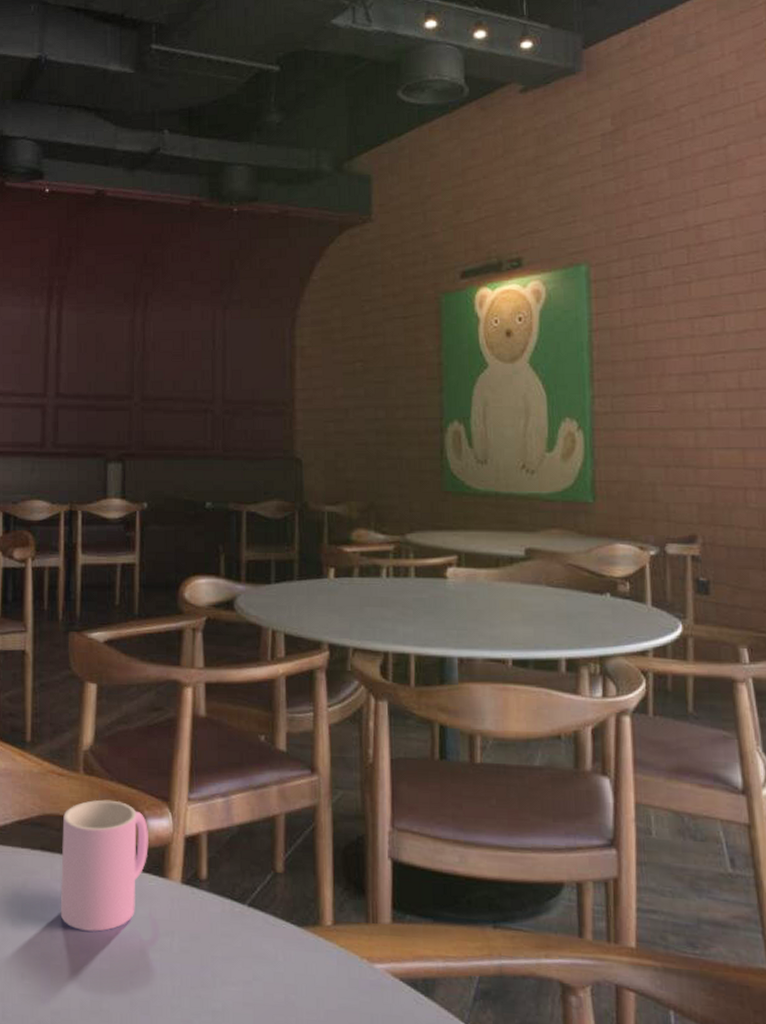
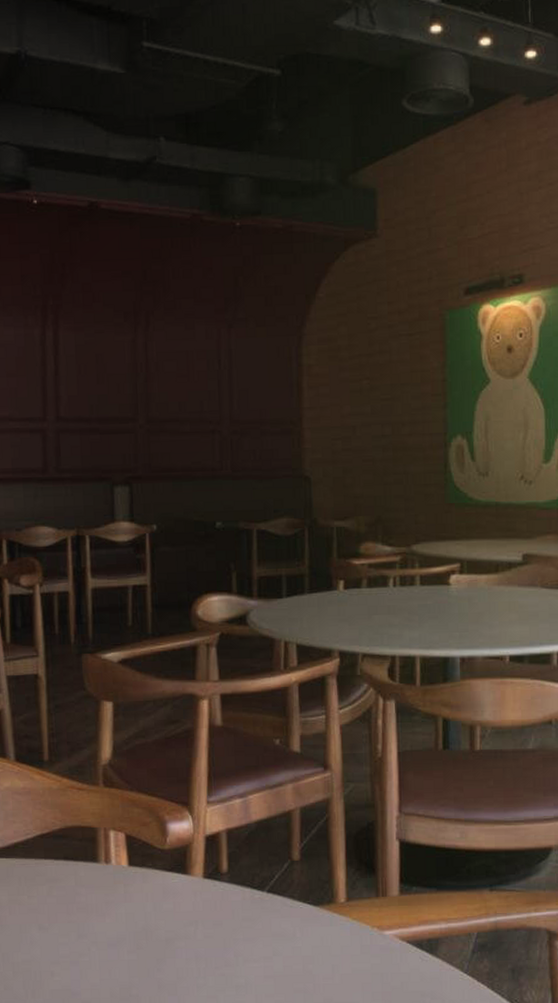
cup: present [60,799,148,932] -> none [84,809,170,928]

